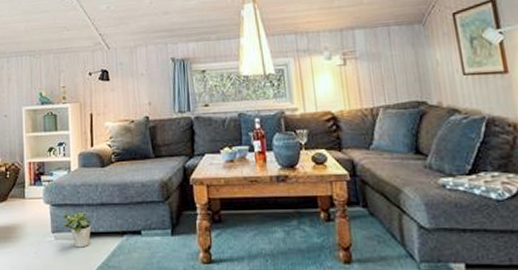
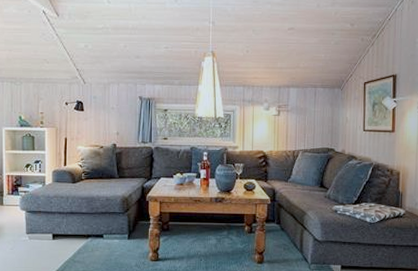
potted plant: present [63,210,93,248] -> none [37,216,63,246]

